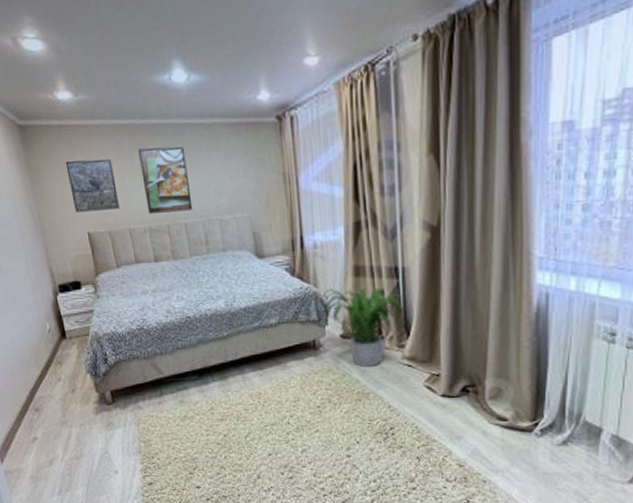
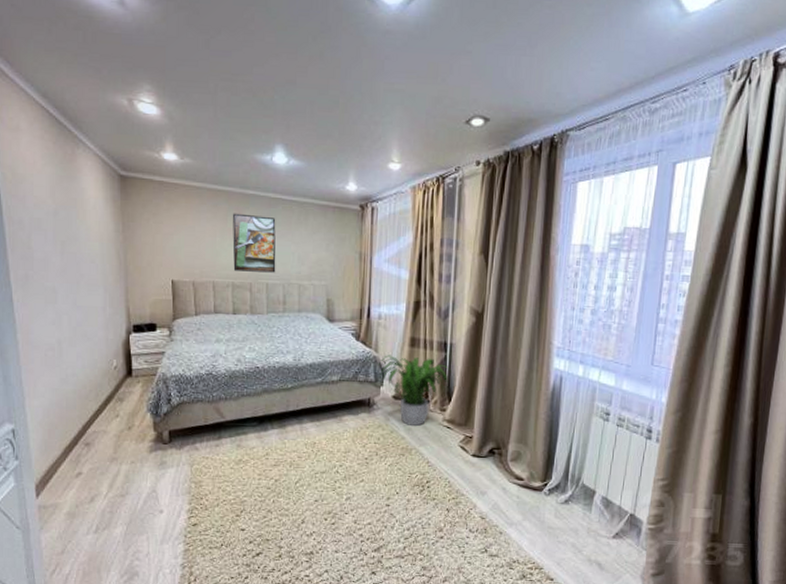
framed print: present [65,159,120,213] -> none [160,213,207,263]

